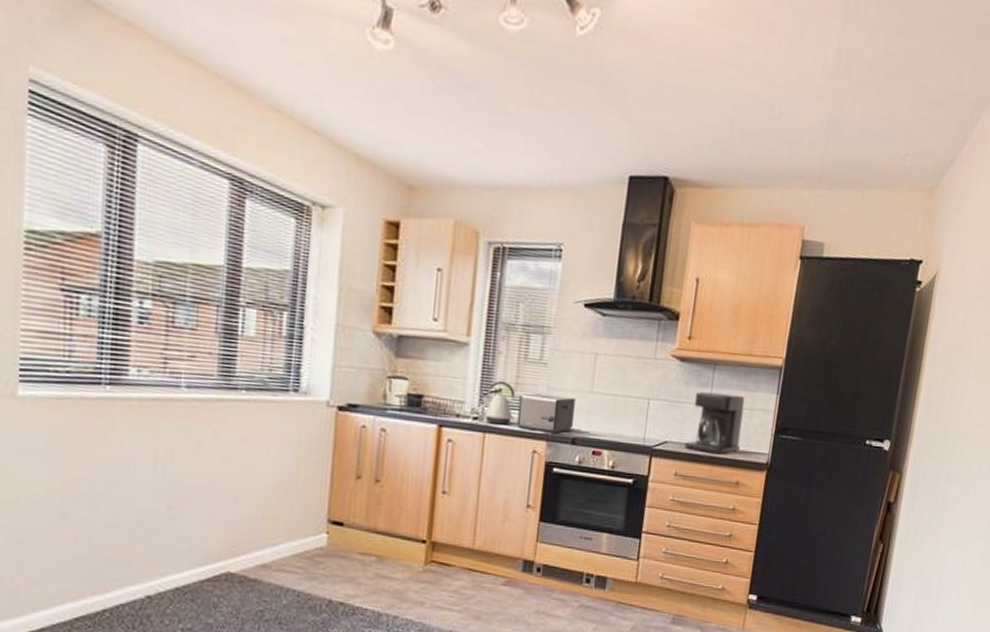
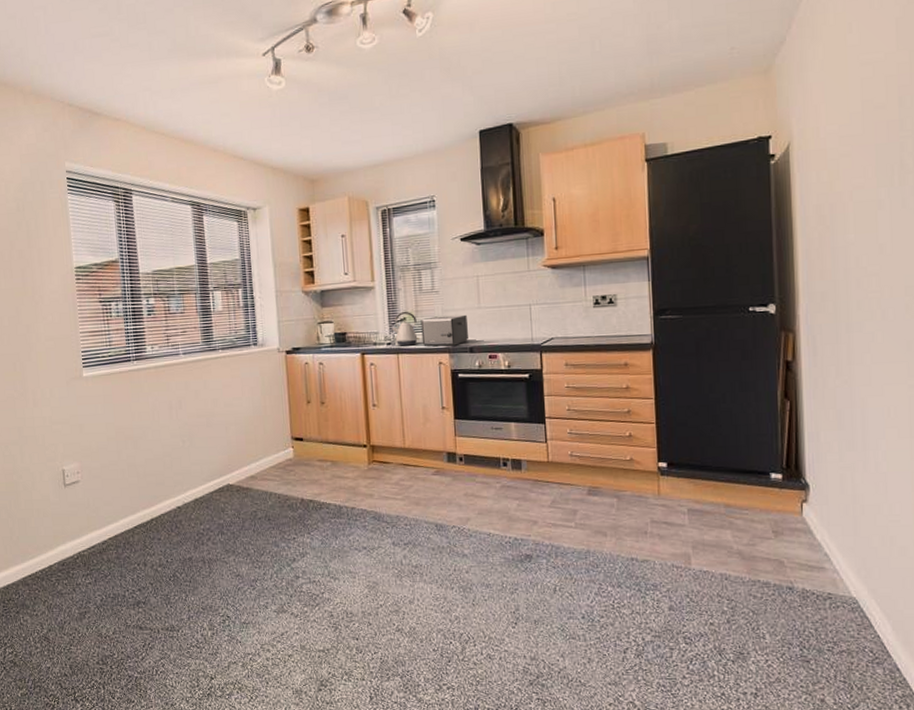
coffee maker: present [684,391,745,455] -> none [569,288,622,342]

